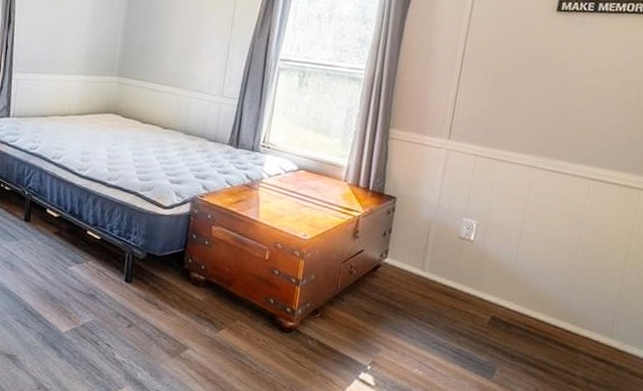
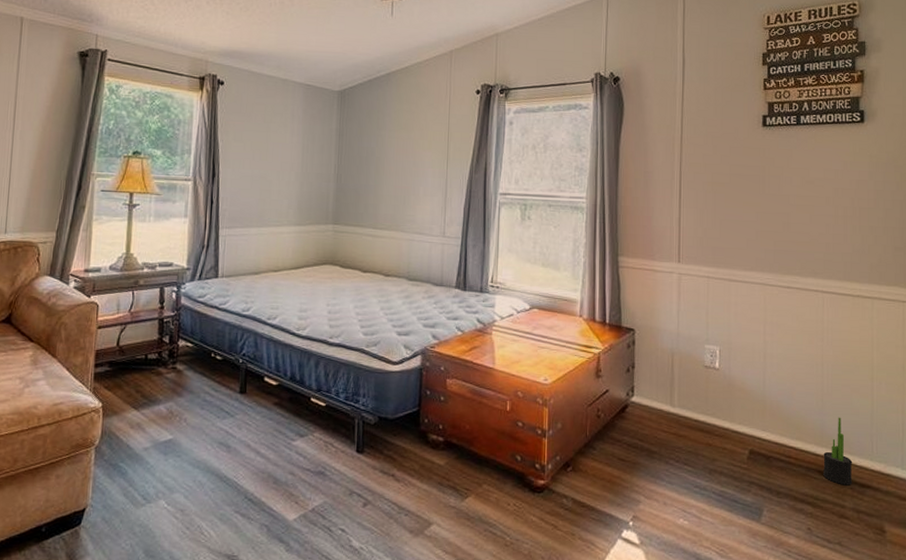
decorative plant: none [559,295,591,358] -> present [823,417,853,486]

